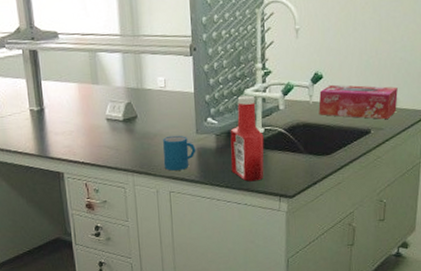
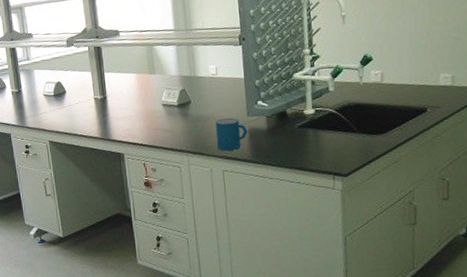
ketchup bottle: present [230,95,264,182] -> none [280,79,316,161]
tissue box: present [318,84,398,119] -> none [369,65,454,98]

